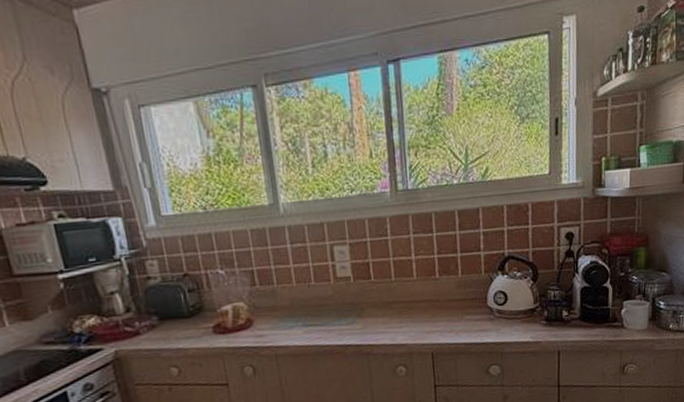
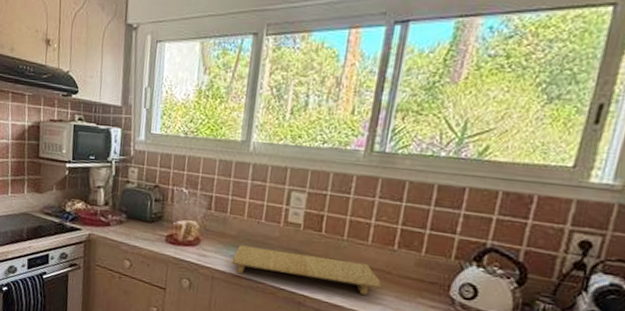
cutting board: none [292,298,434,343] -> present [232,245,382,295]

